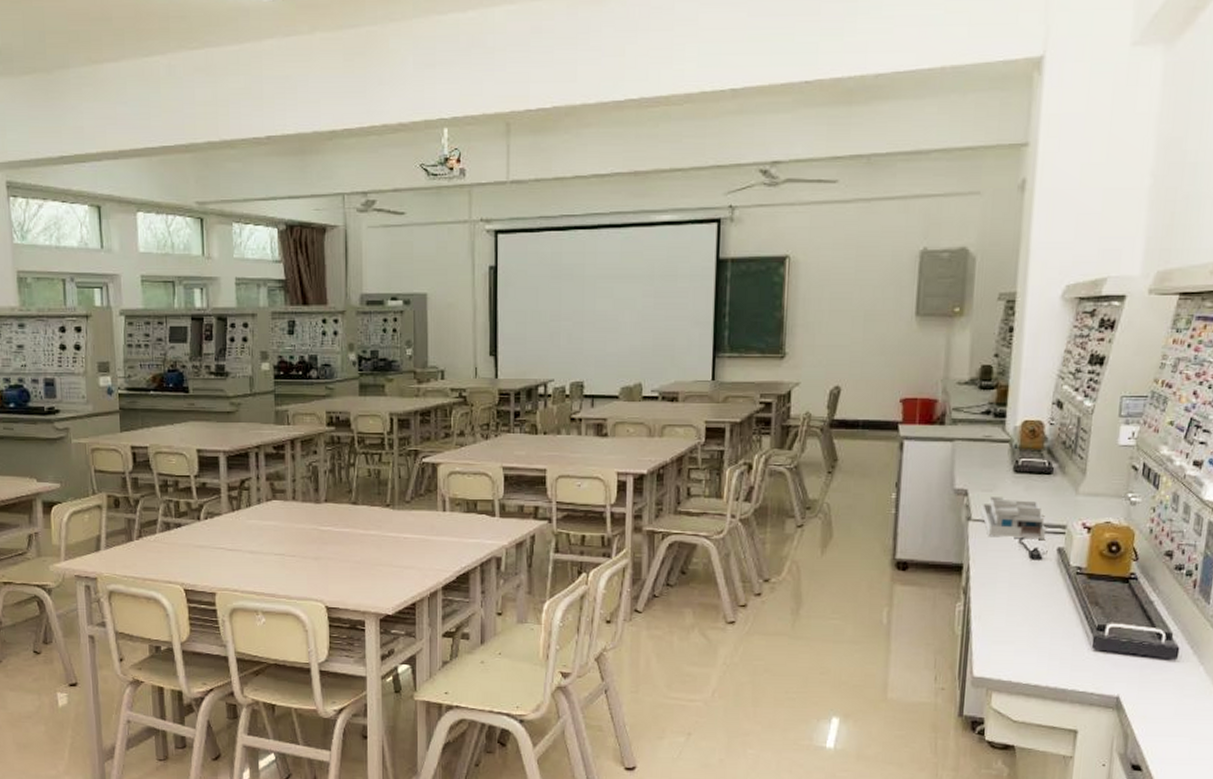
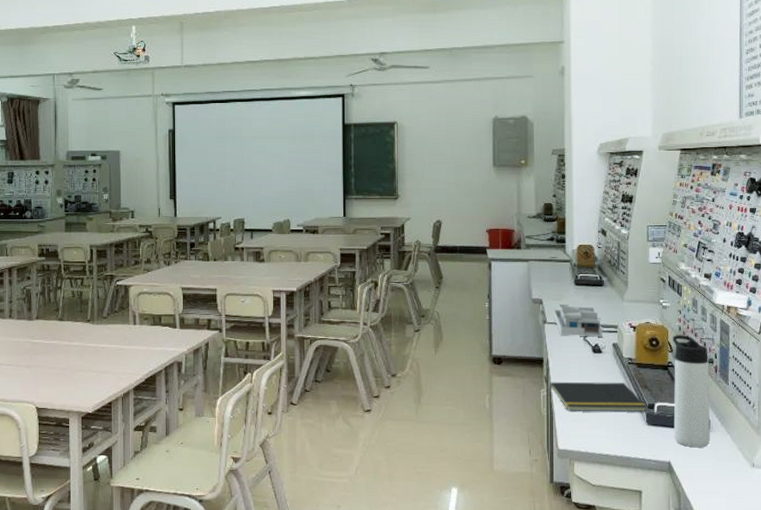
notepad: none [966,594,1096,634] -> present [548,381,647,412]
thermos bottle: none [1127,539,1187,681] -> present [672,335,710,448]

